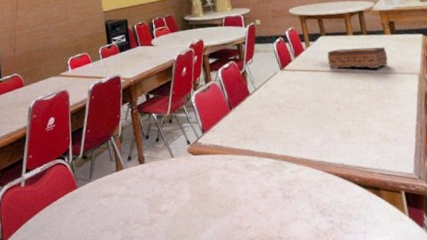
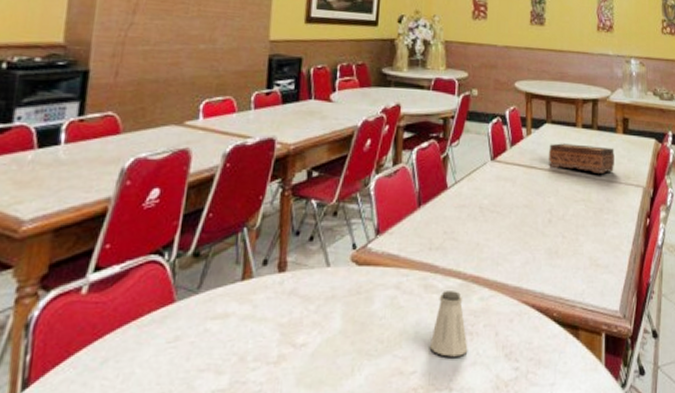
saltshaker: none [258,167,289,215] -> present [429,291,468,357]

